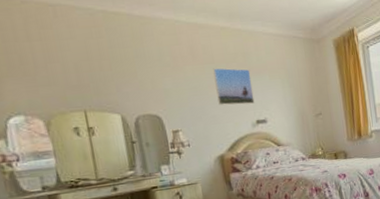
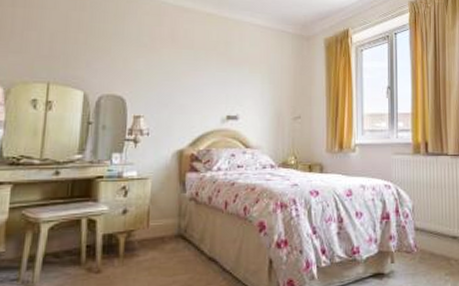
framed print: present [213,68,255,105] -> none [189,54,230,97]

